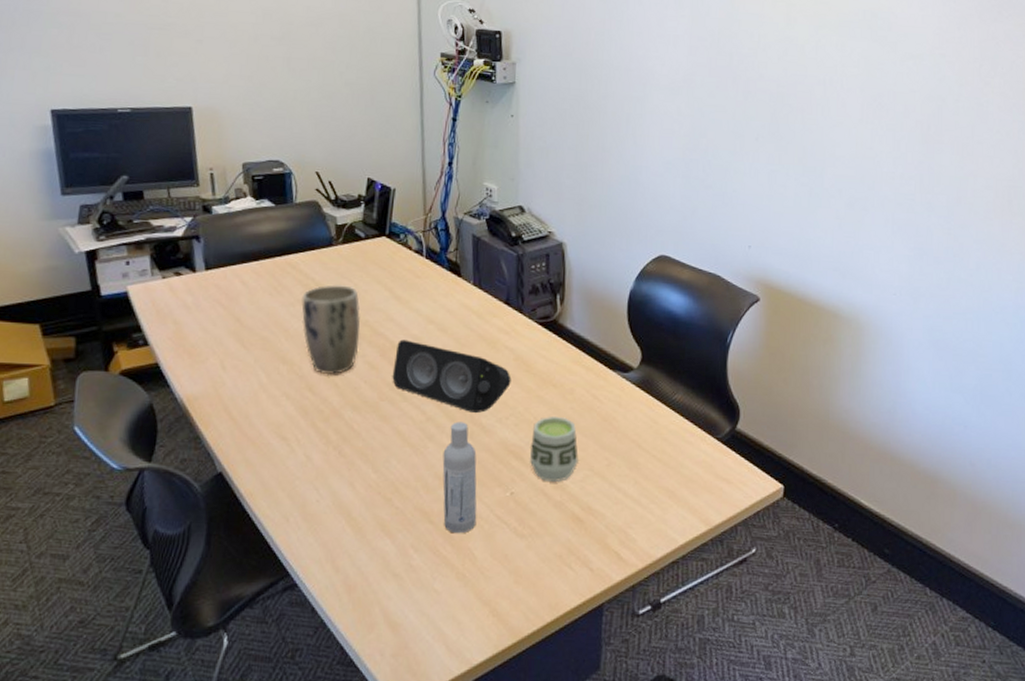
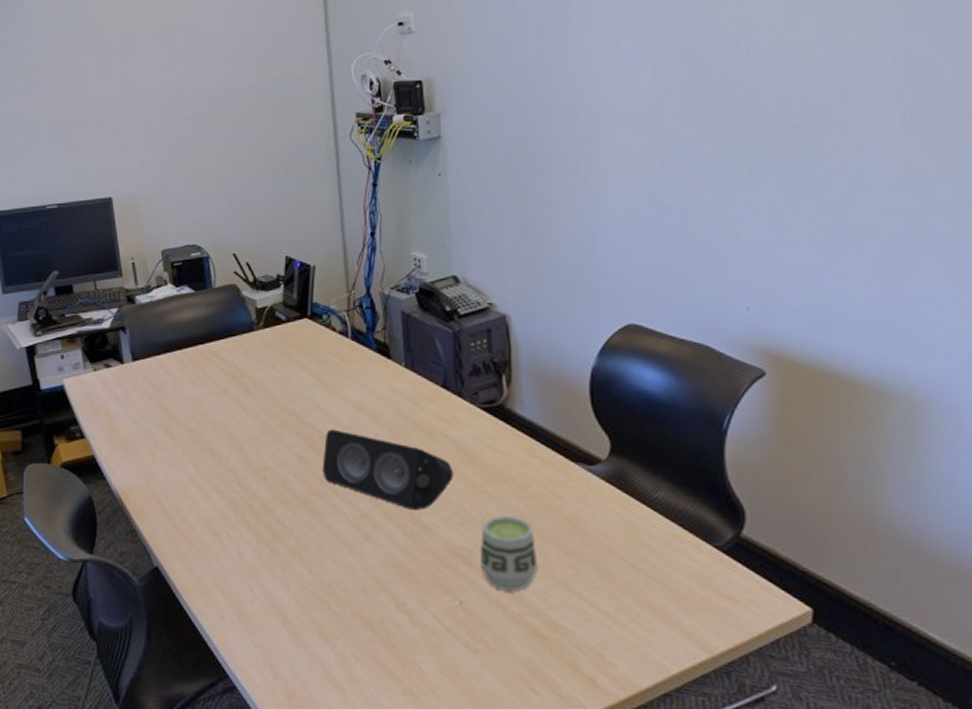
plant pot: present [301,285,361,375] -> none [226,372,287,468]
bottle: present [442,421,477,534] -> none [381,519,423,645]

